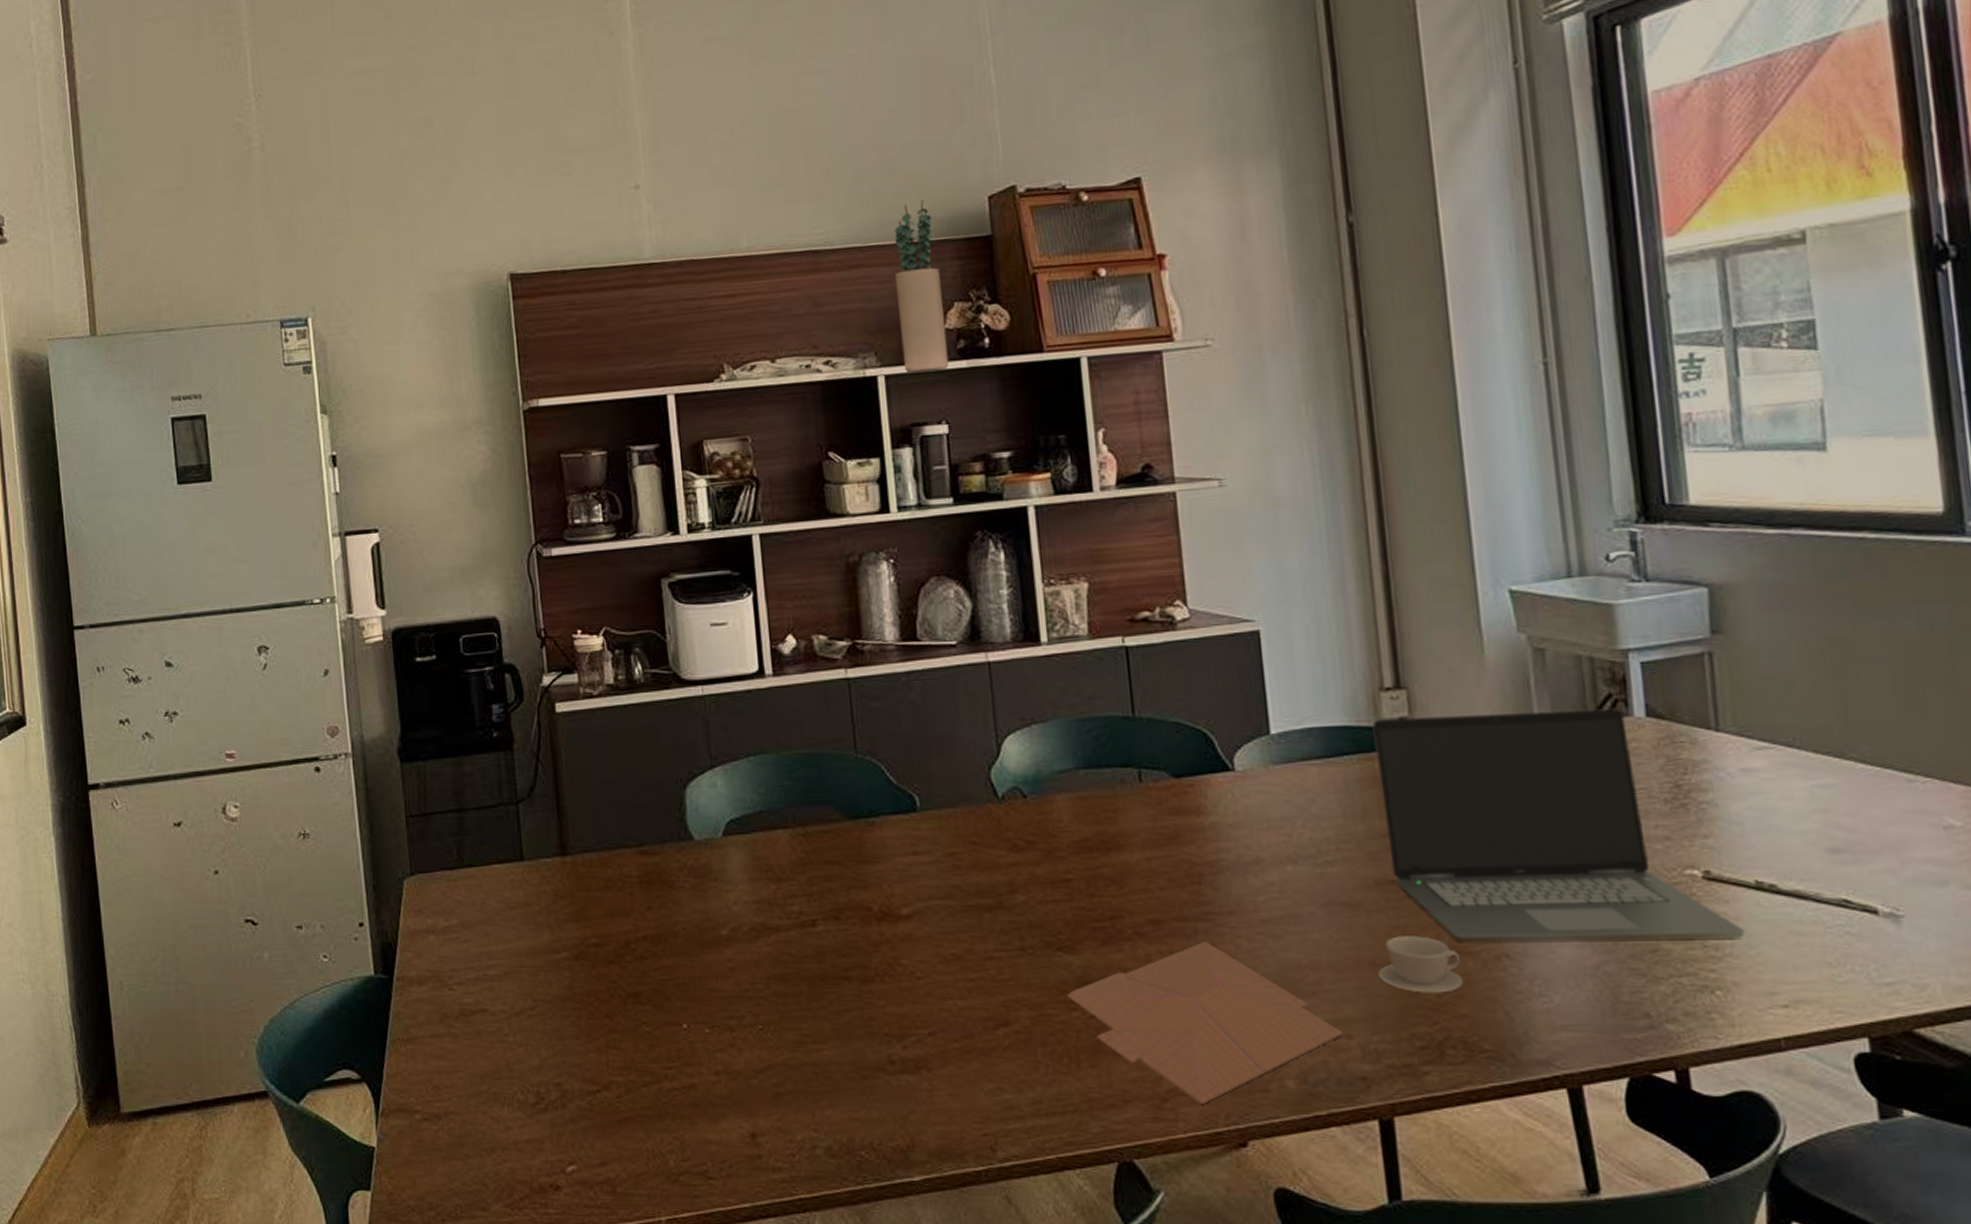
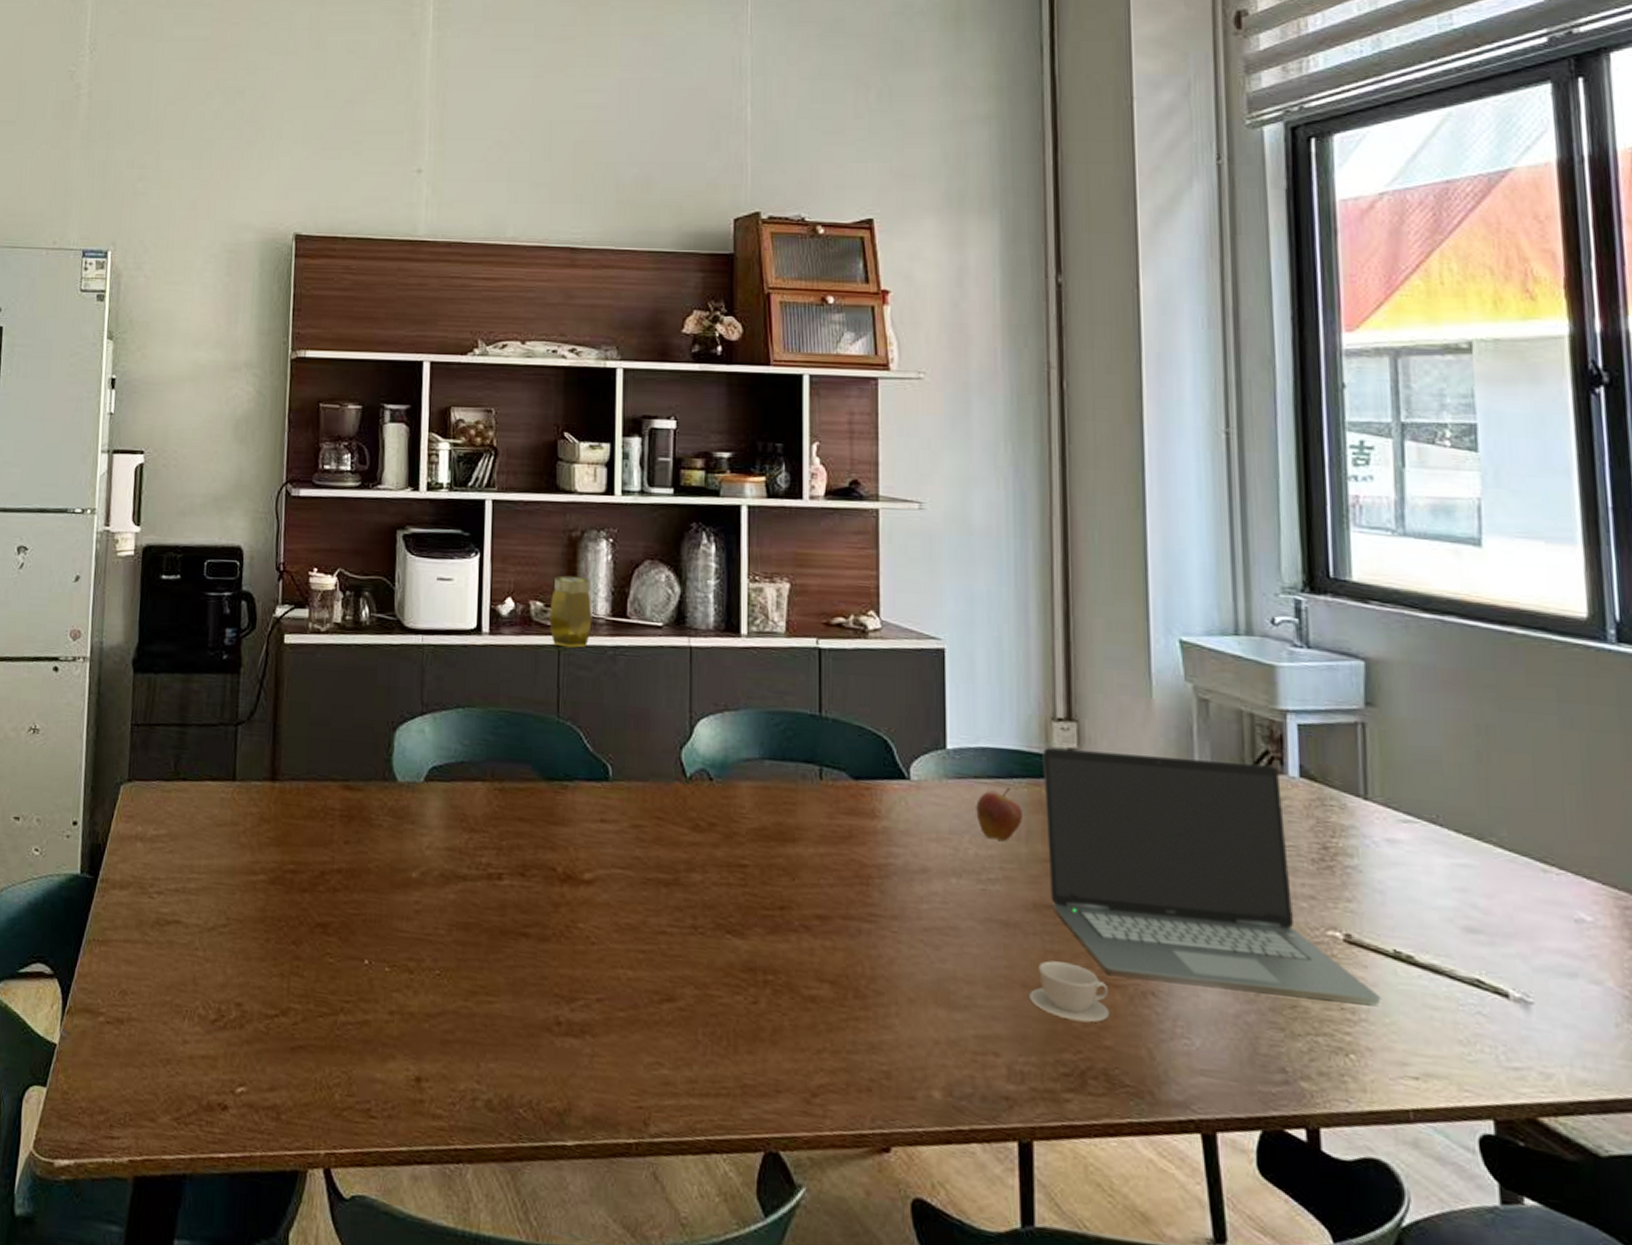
jar: none [834,603,882,679] -> present [549,575,593,648]
vase: present [894,200,949,374] -> none [641,215,684,371]
papers: present [1067,941,1344,1106] -> none [732,941,991,1105]
fruit: none [1306,766,1357,821] -> present [976,787,1022,841]

